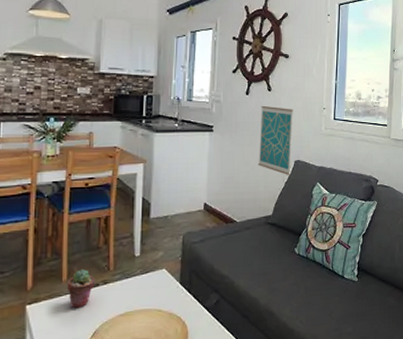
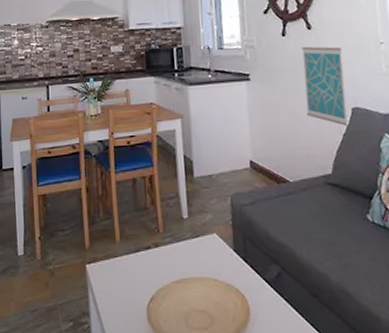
potted succulent: present [67,269,95,309] -> none [120,230,147,272]

